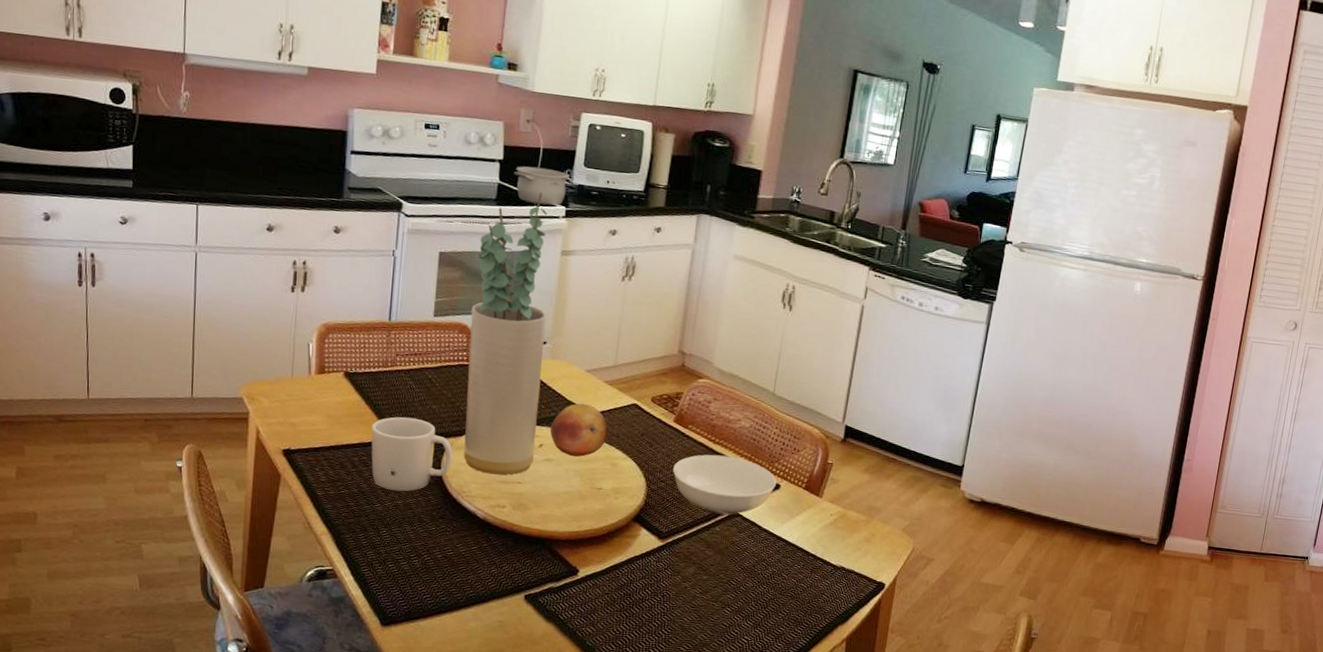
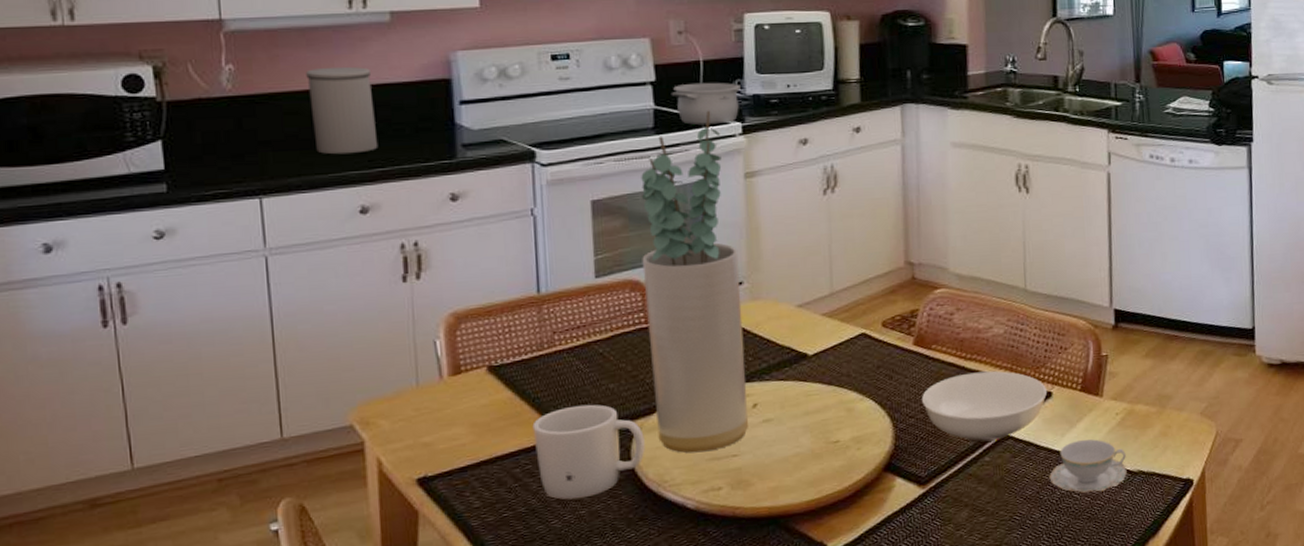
canister: none [241,105,288,181] -> present [306,66,378,155]
fruit: present [550,403,608,457] -> none [763,344,836,411]
teacup: none [765,530,833,577] -> present [1049,439,1127,493]

